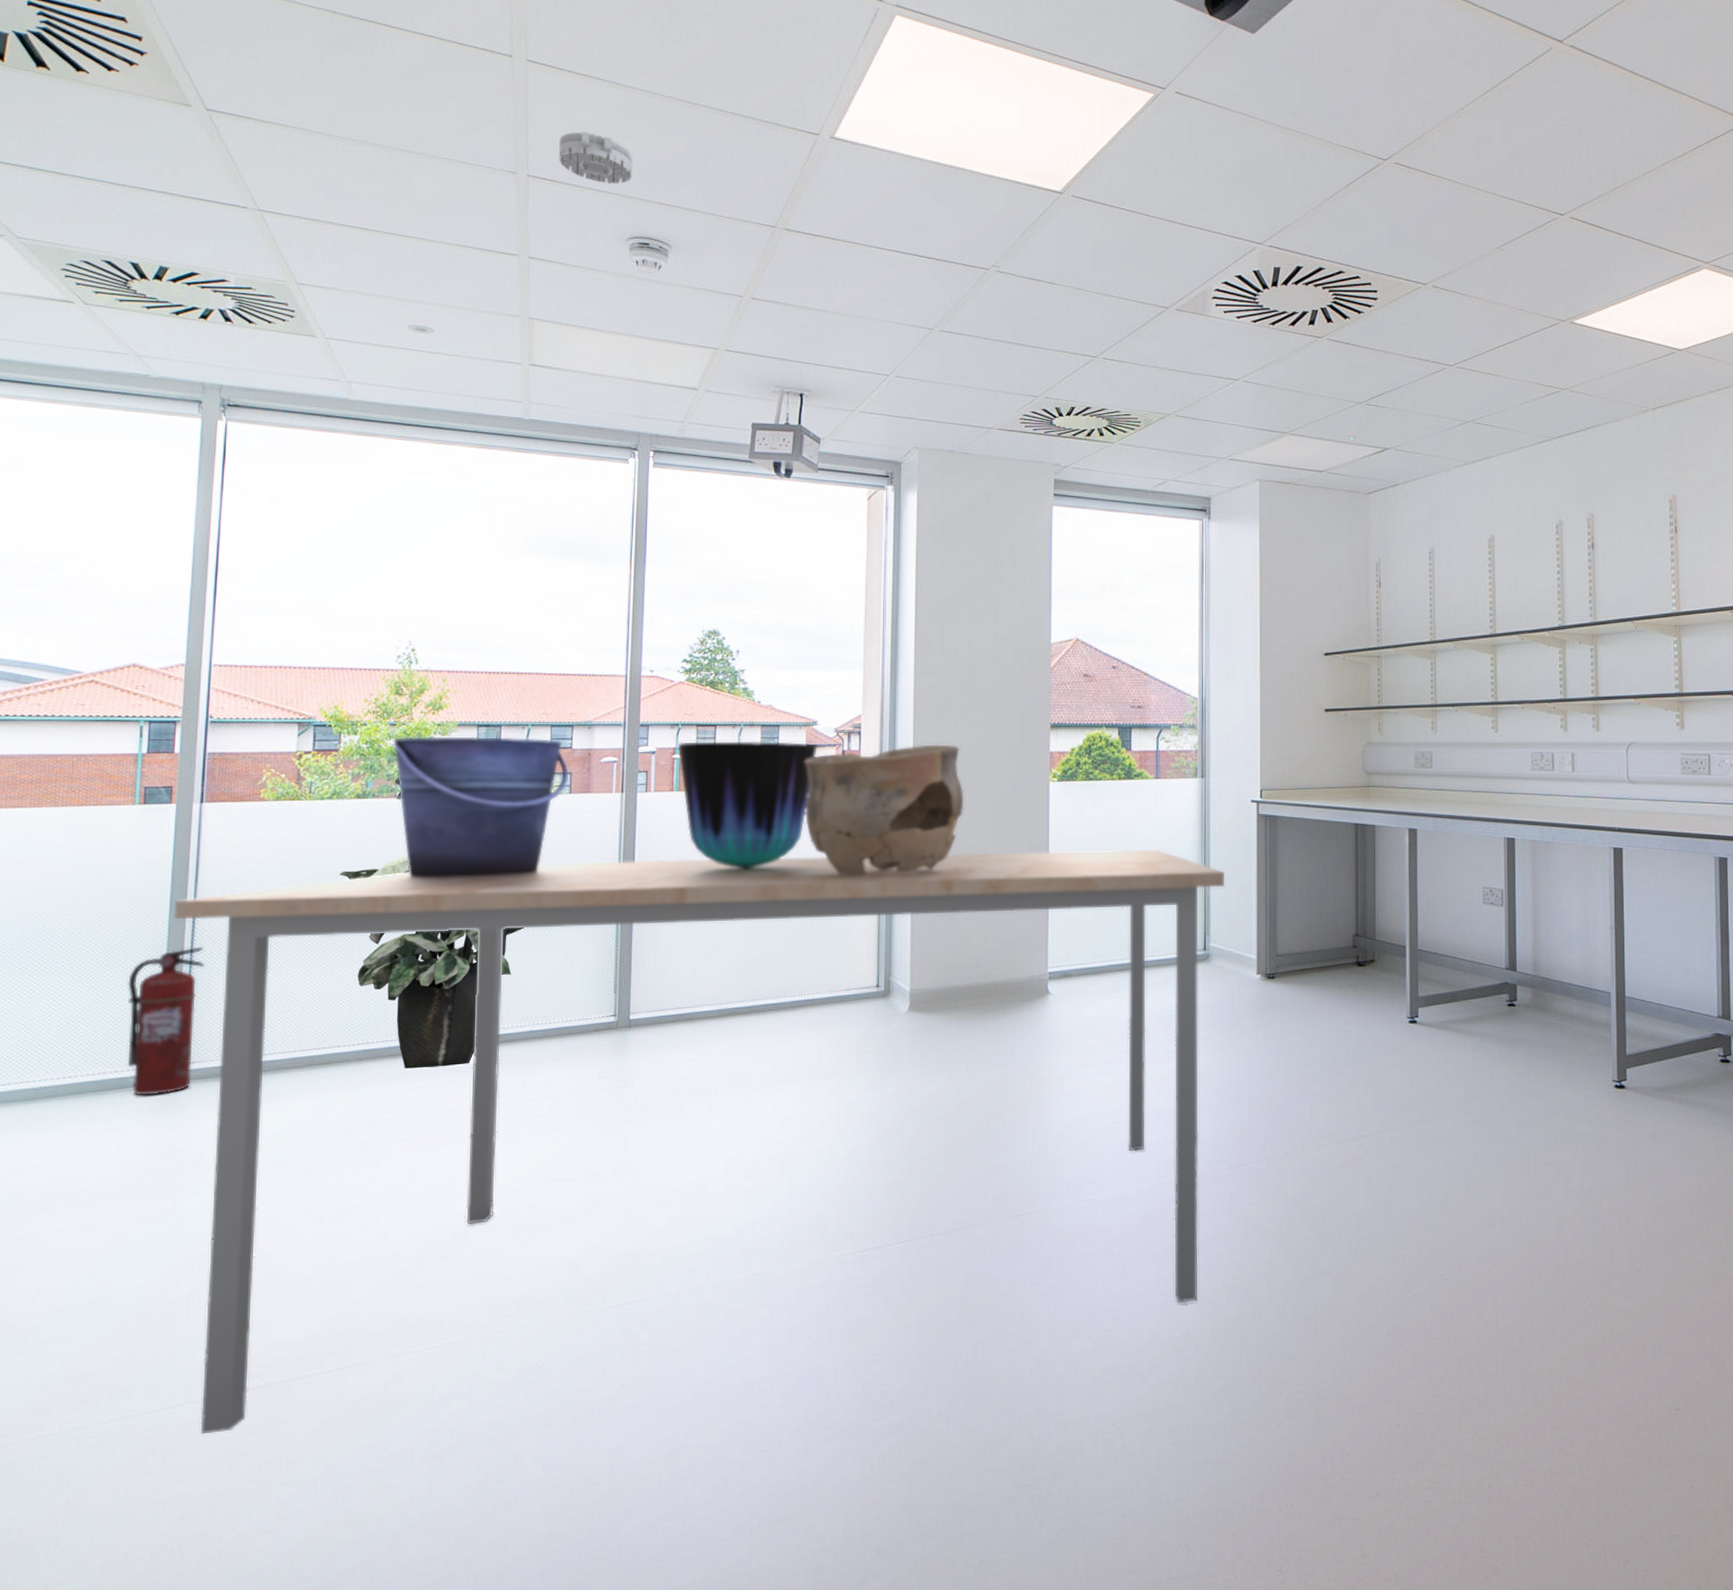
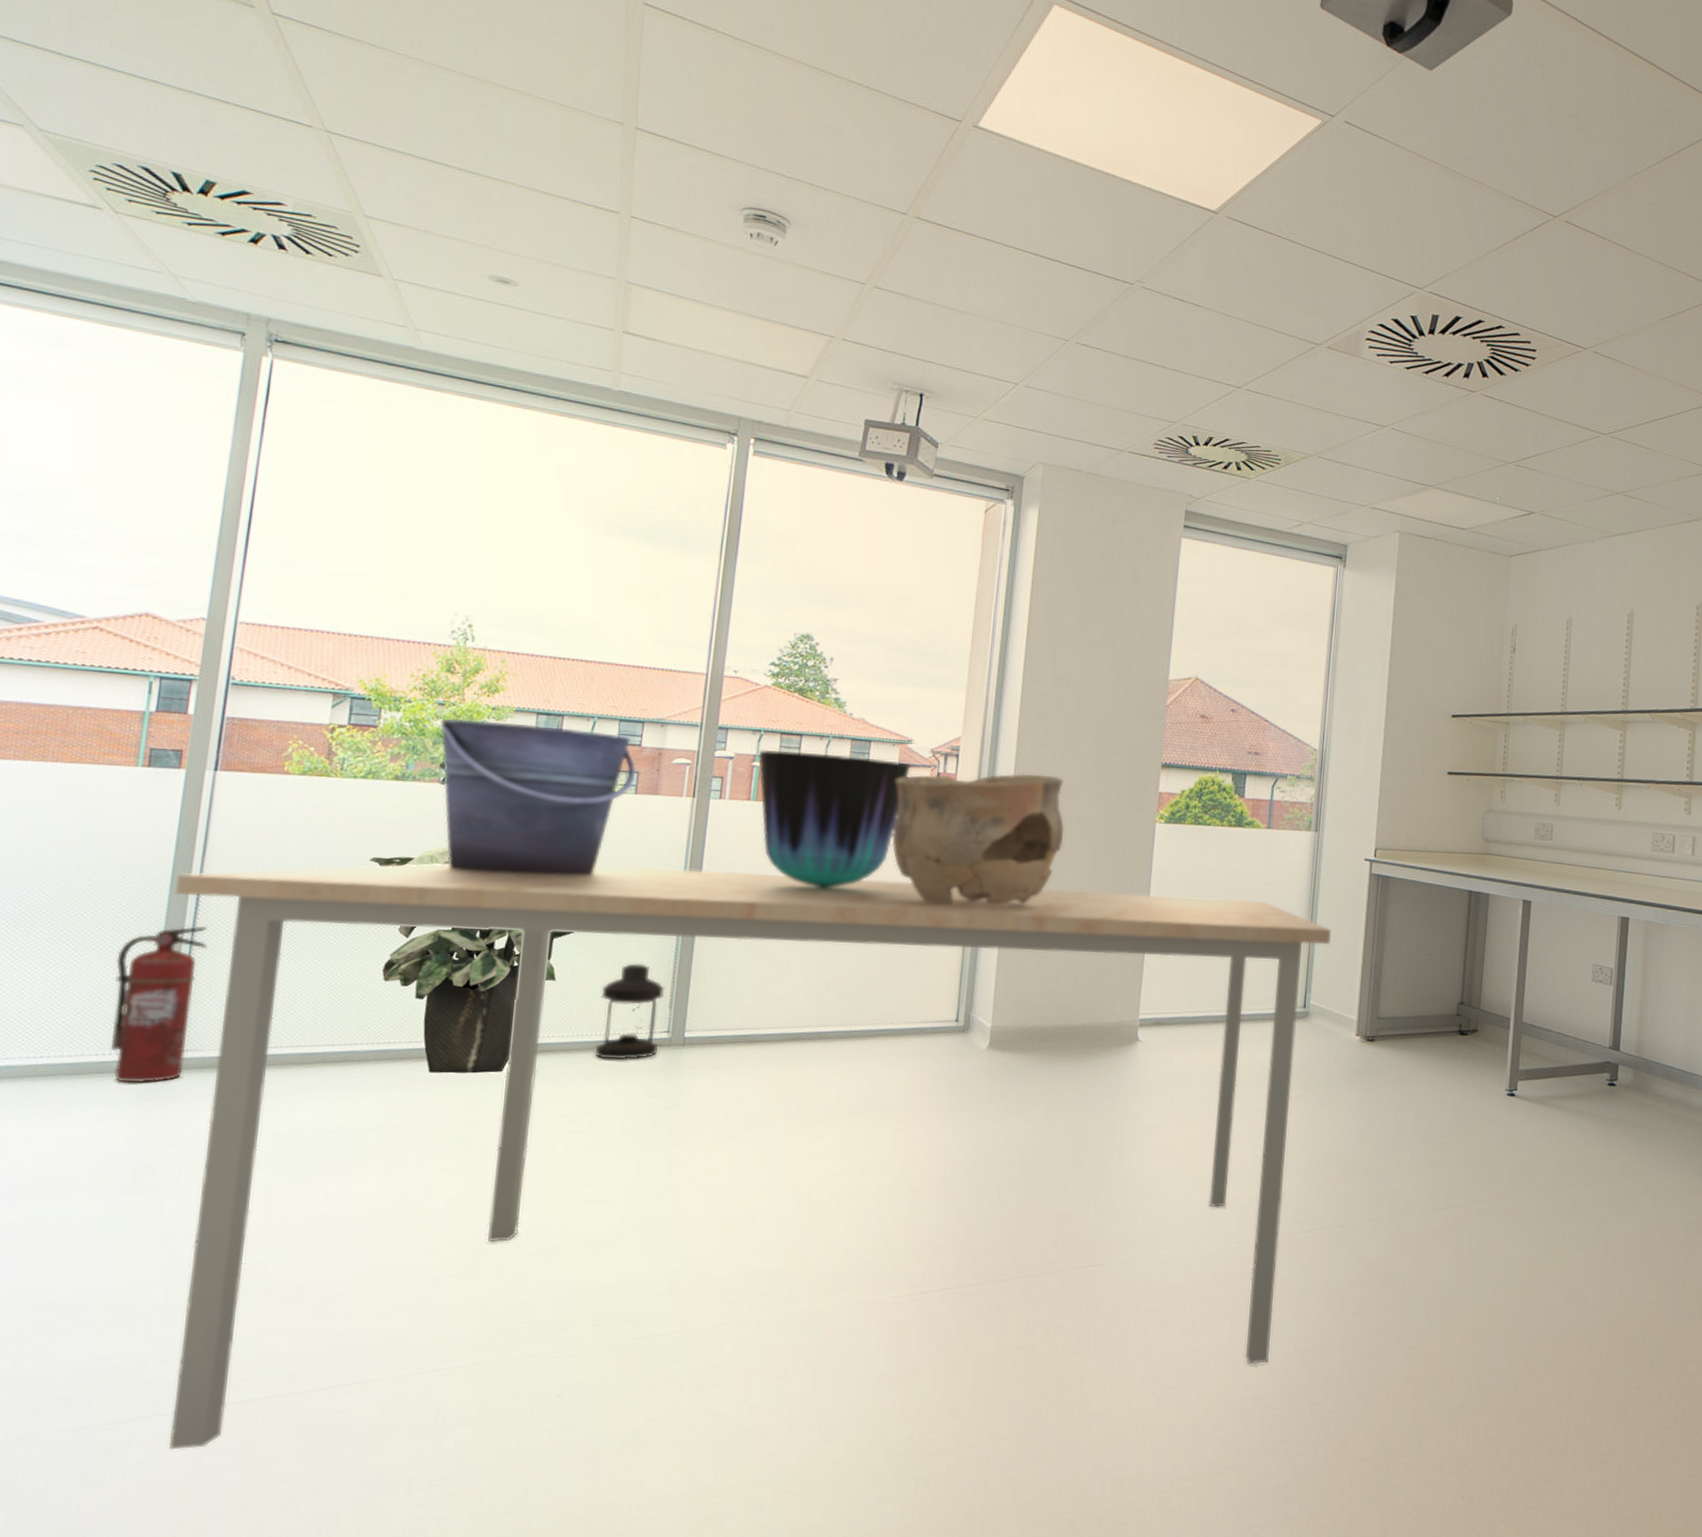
lantern: none [549,953,609,1045] -> present [594,963,665,1060]
smoke detector: present [559,131,633,184] -> none [672,87,755,149]

